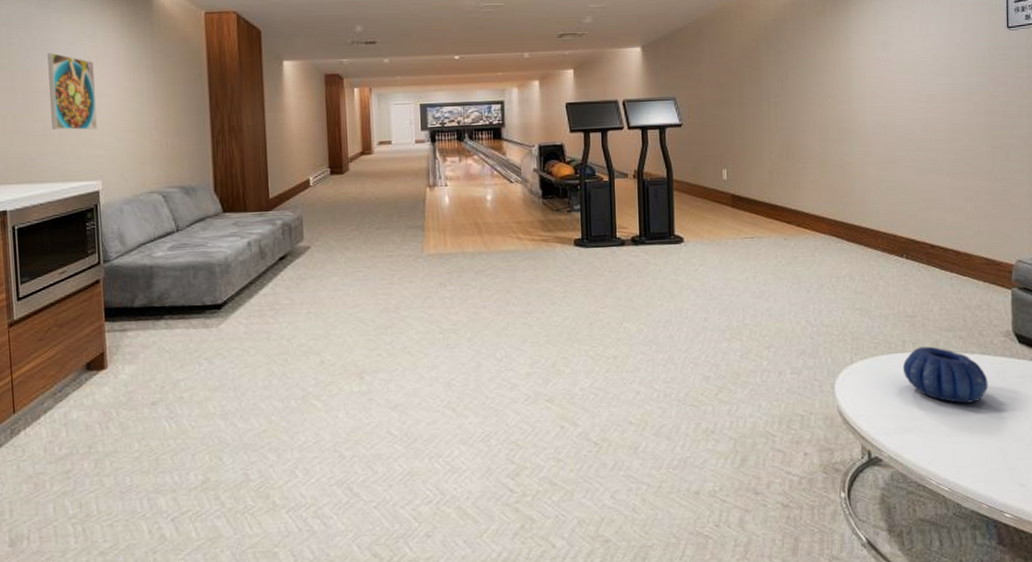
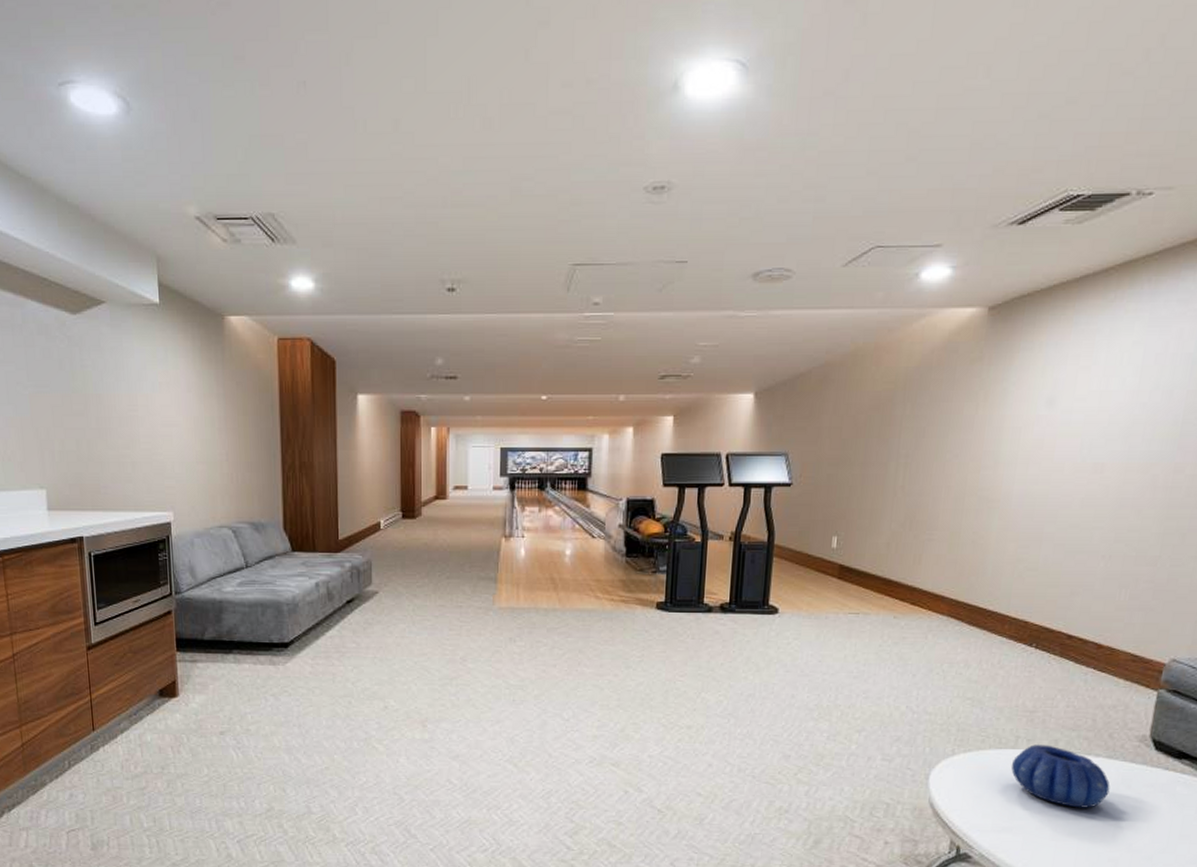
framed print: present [47,53,97,131] -> none [120,377,169,460]

